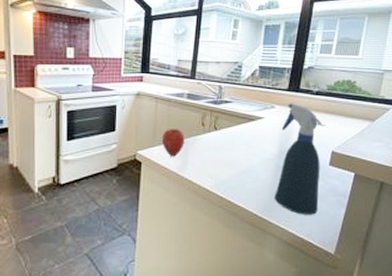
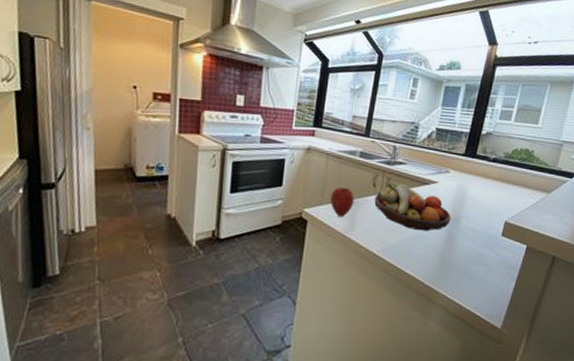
fruit bowl: none [204,121,279,165] -> present [374,182,451,231]
spray bottle: present [275,103,325,215] -> none [444,169,500,286]

